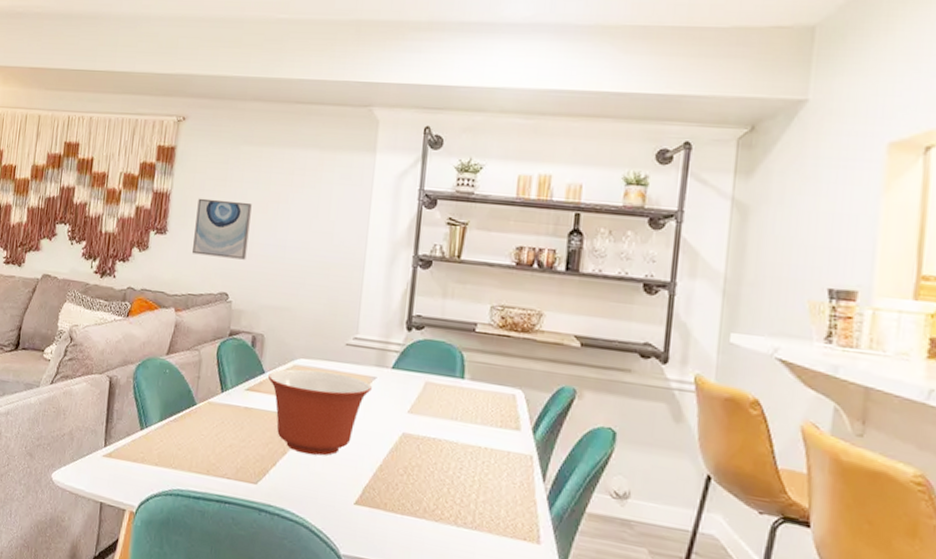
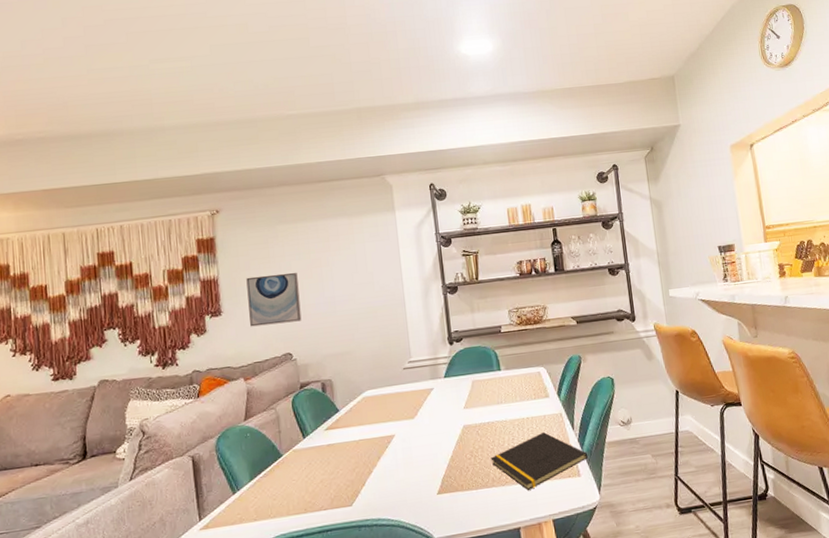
mixing bowl: present [267,369,372,456] -> none [342,393,432,468]
notepad: none [427,471,557,539] -> present [490,431,588,491]

